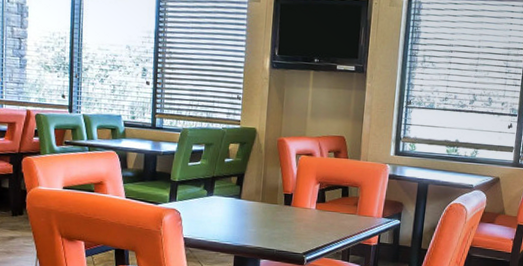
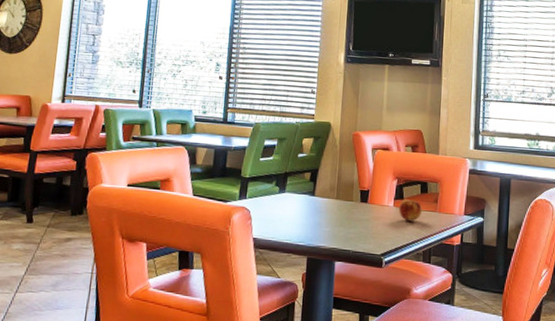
fruit: none [321,202,343,224] -> present [399,199,422,222]

